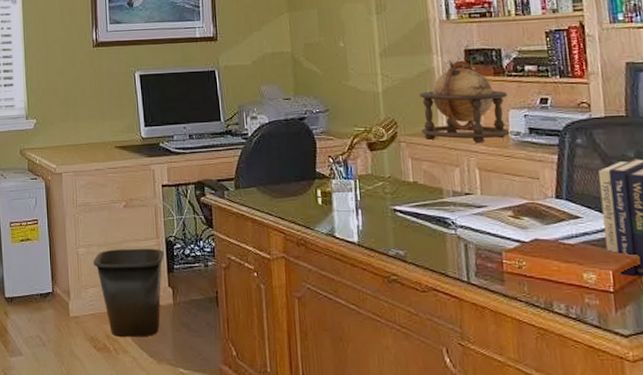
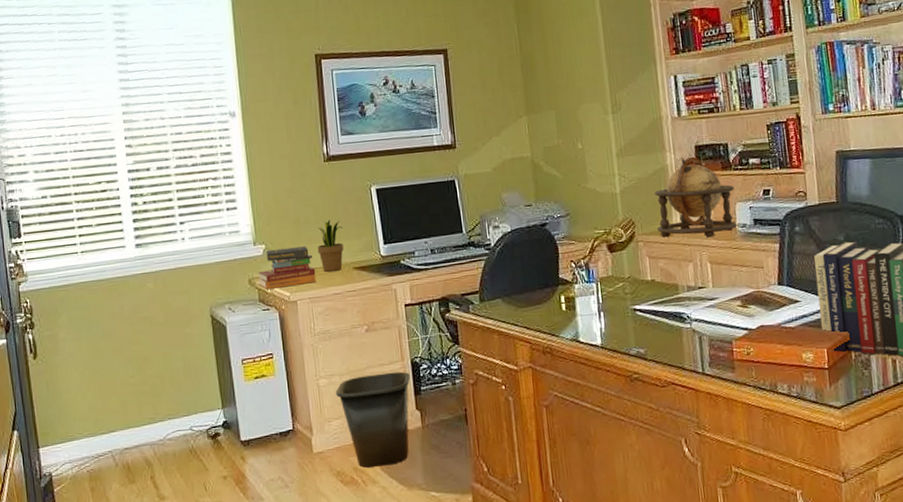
books: none [28,123,81,160] -> present [257,246,317,289]
potted plant: none [83,100,107,148] -> present [317,220,344,272]

